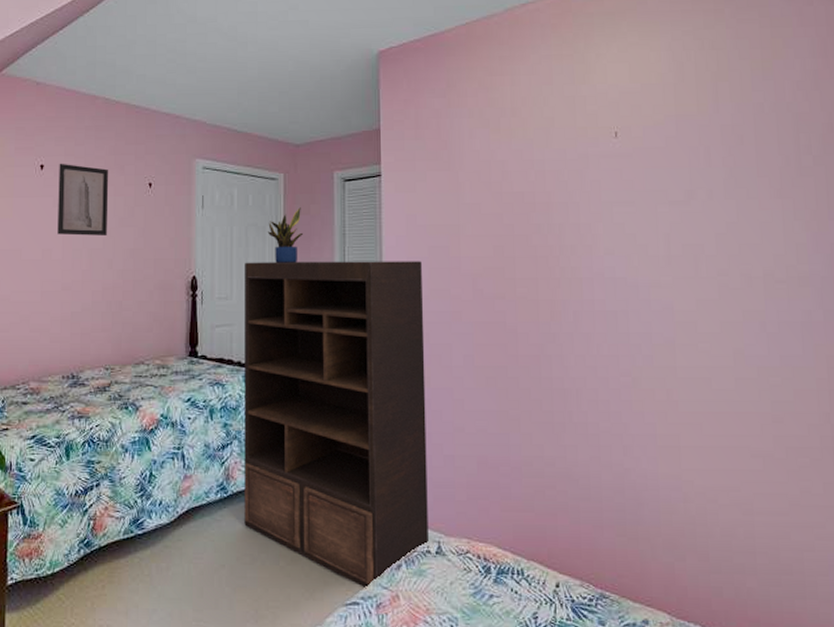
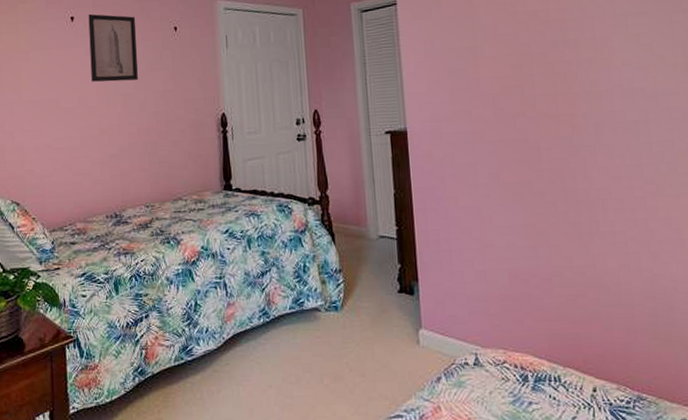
bookshelf: present [244,261,428,590] -> none [271,84,466,403]
potted plant: present [267,207,304,263] -> none [290,40,326,95]

